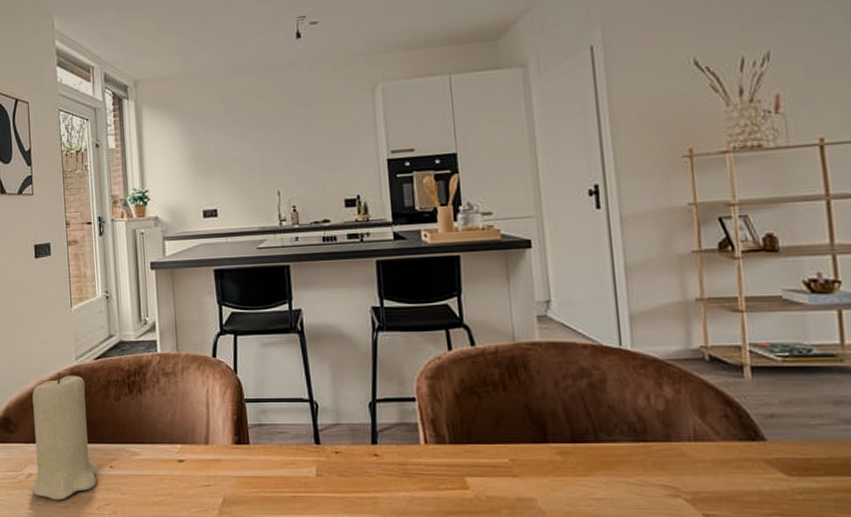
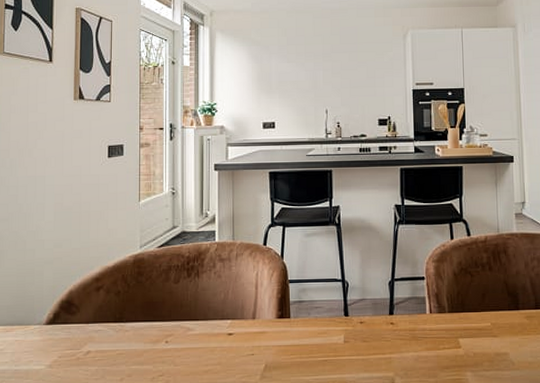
candle: present [32,373,98,500] -> none [90,259,154,374]

